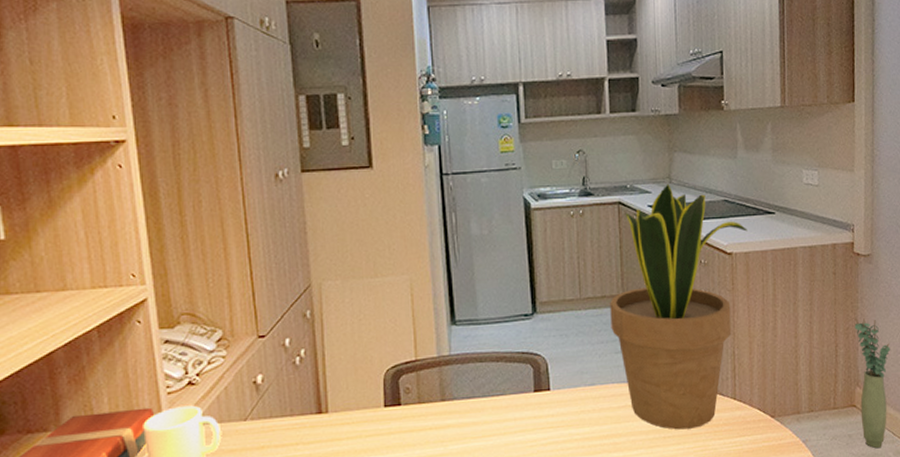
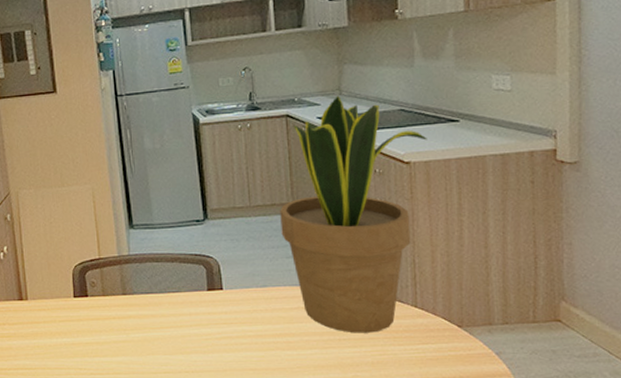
vase: present [854,318,891,449] -> none [558,228,605,367]

